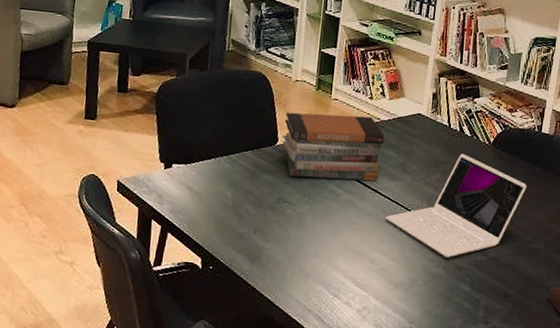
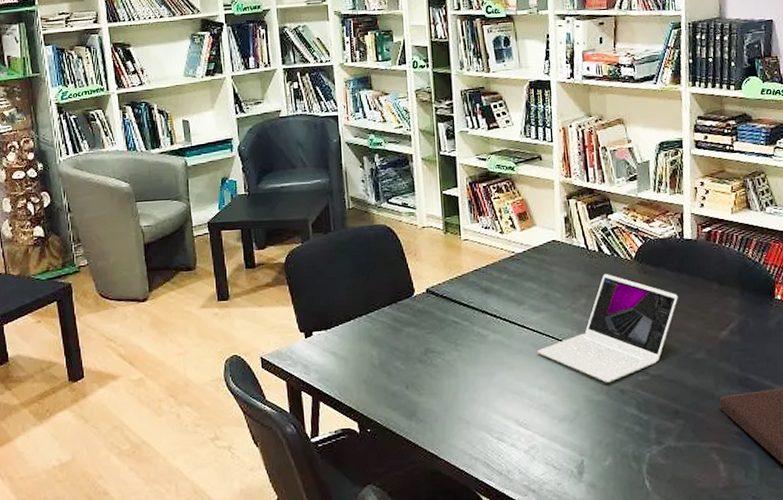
book stack: present [282,112,385,182] -> none [417,251,523,325]

